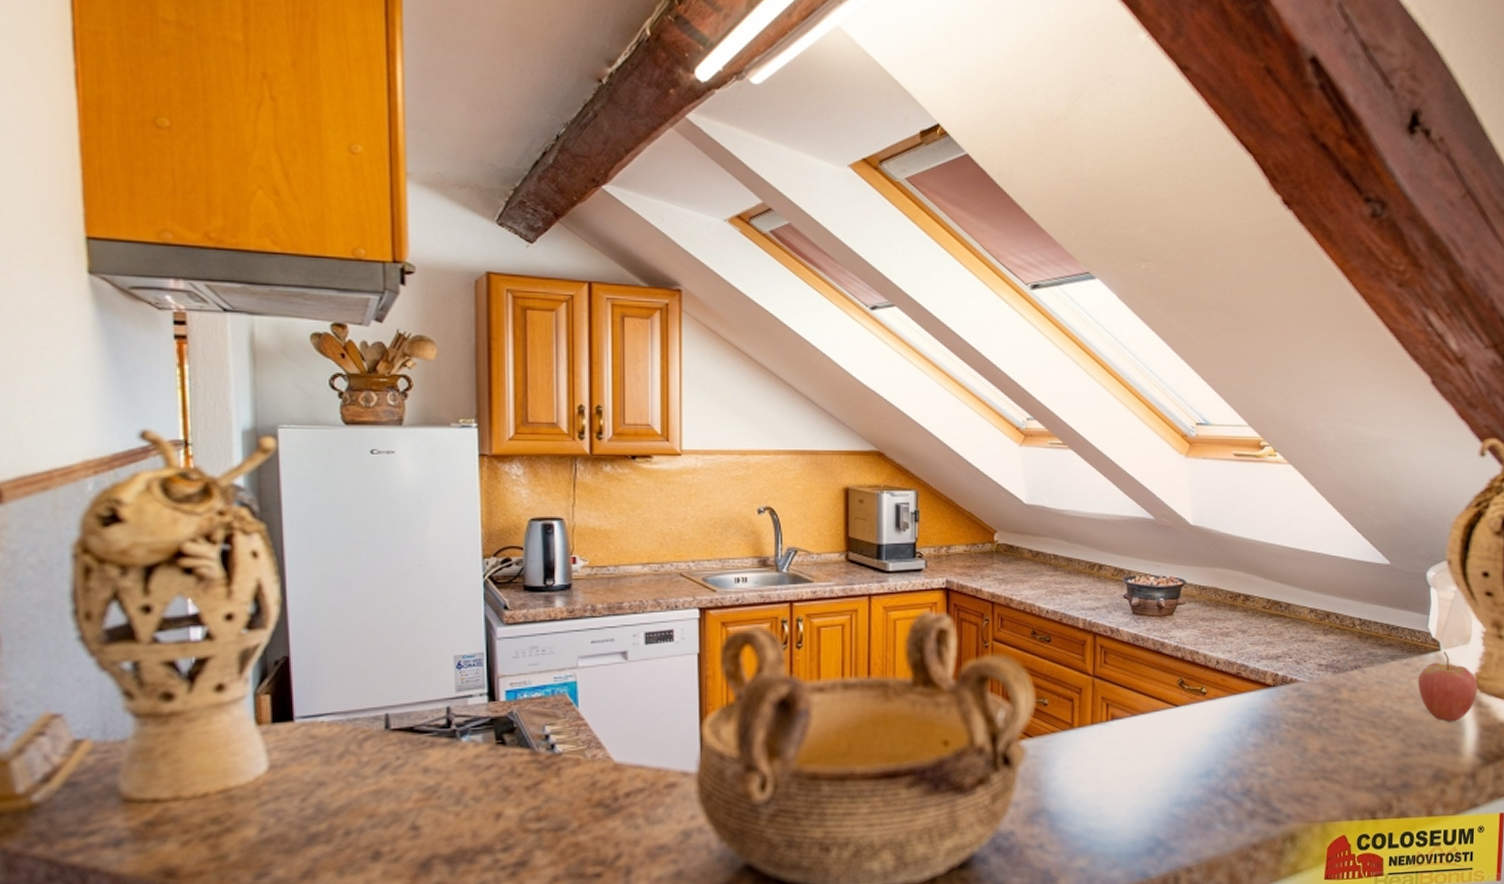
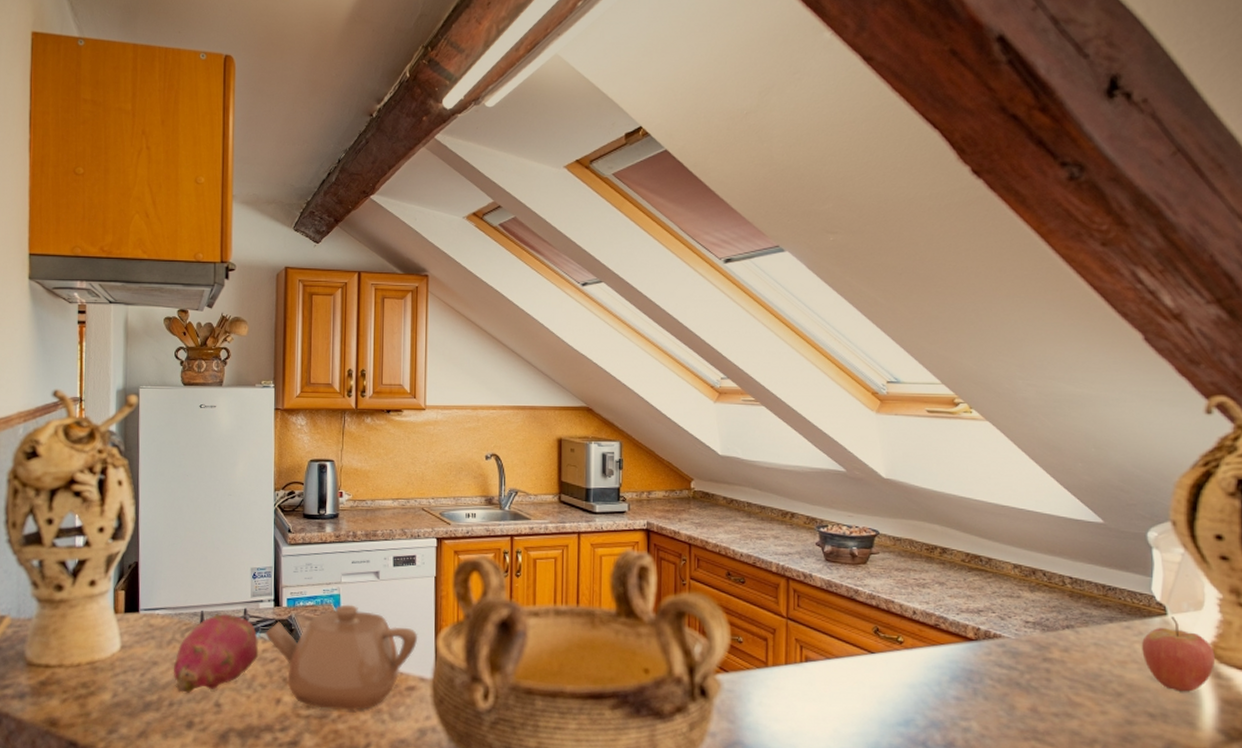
fruit: none [347,714,470,818] -> present [173,613,259,693]
teapot: none [476,693,679,819] -> present [264,604,418,710]

